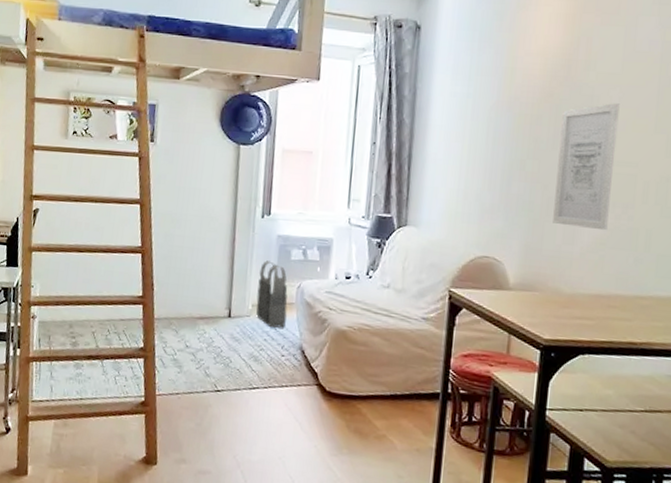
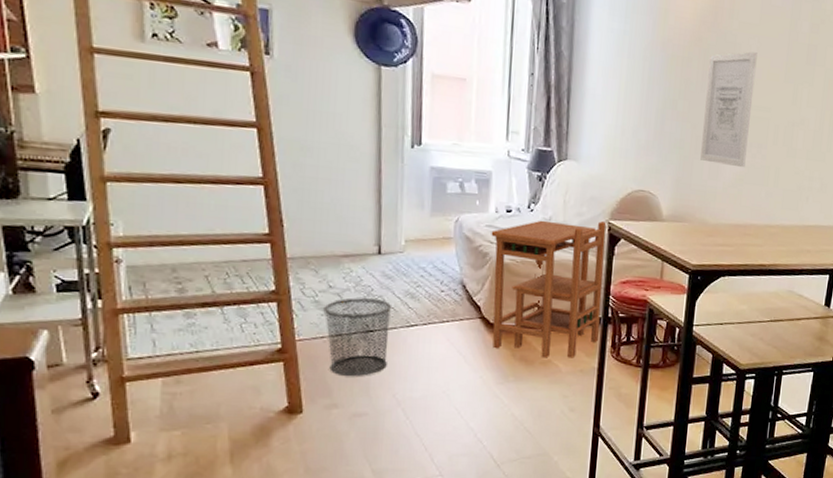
waste bin: none [180,358,238,434] -> present [323,298,392,376]
body armor vest: present [256,260,288,329] -> none [409,193,445,264]
side table: none [328,287,447,435] -> present [491,220,607,358]

